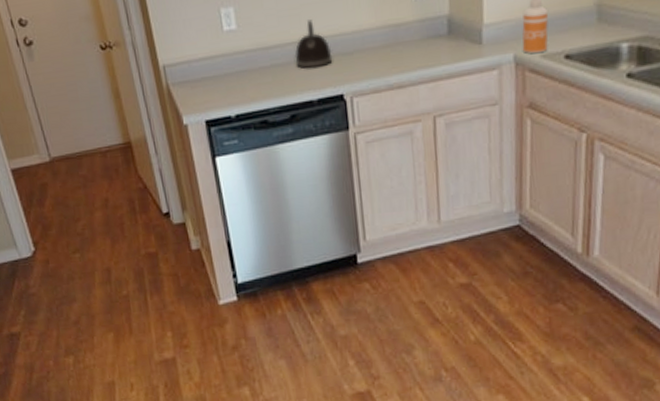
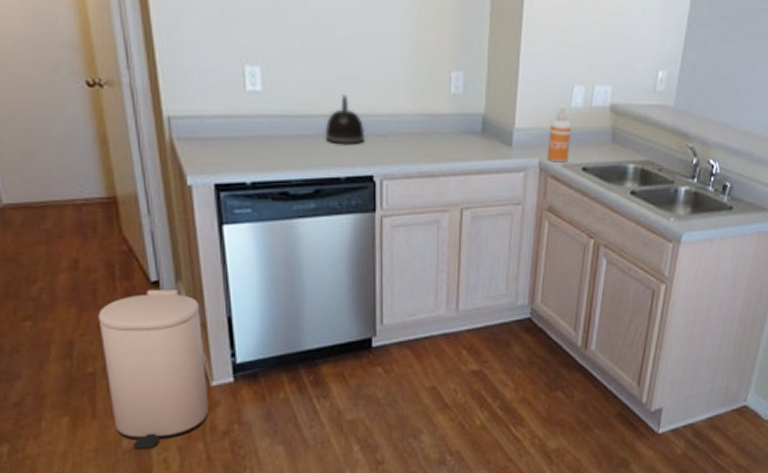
pedal bin: none [126,219,220,363] -> present [98,289,209,450]

